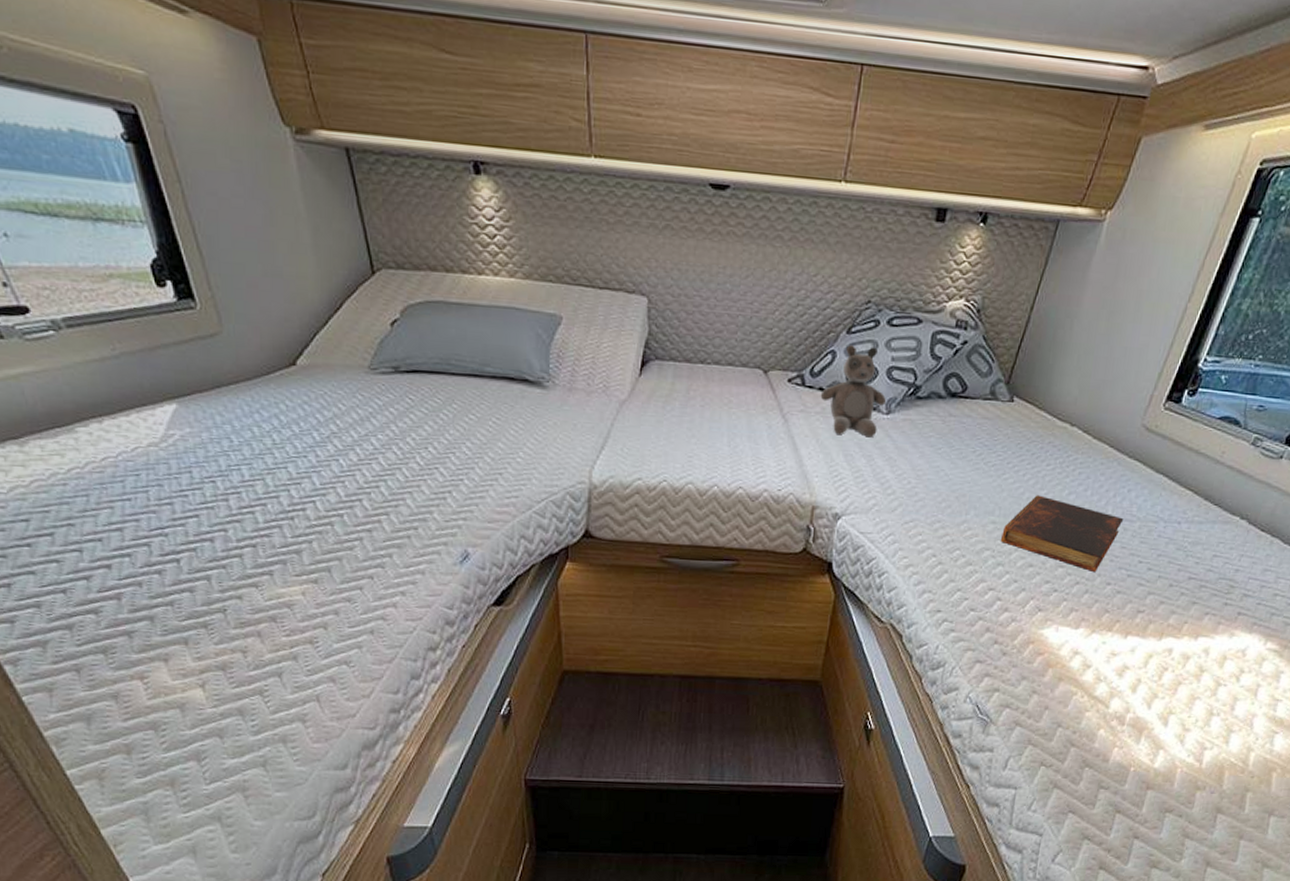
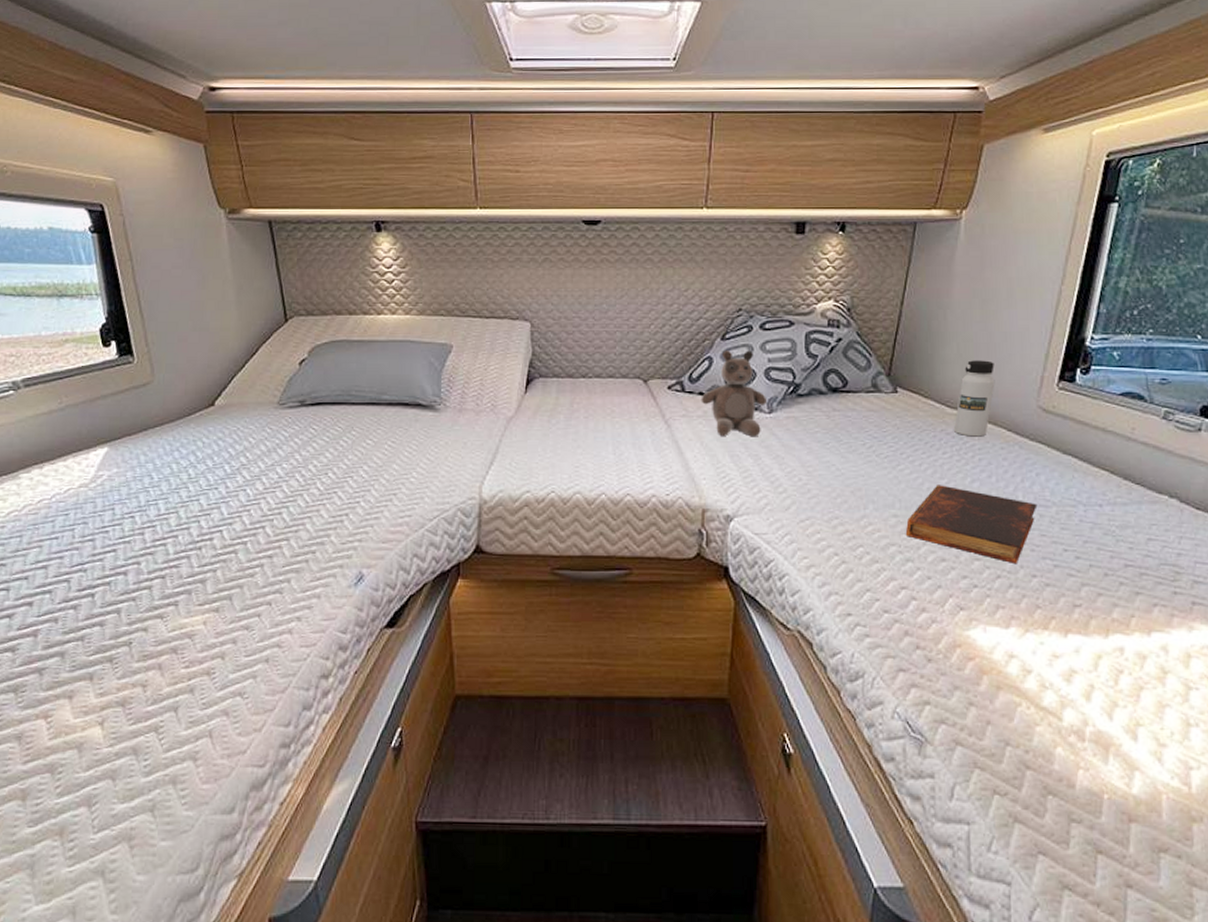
water bottle: none [1061,374,1110,451] -> present [954,360,995,437]

